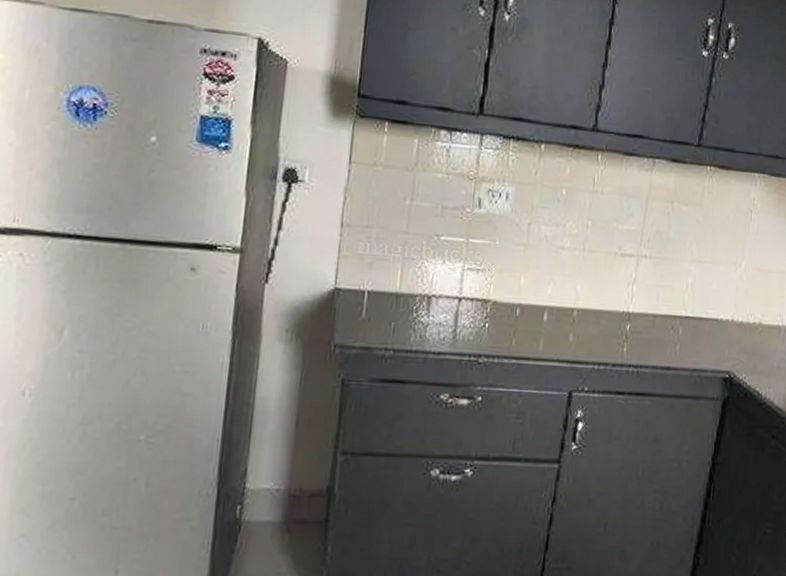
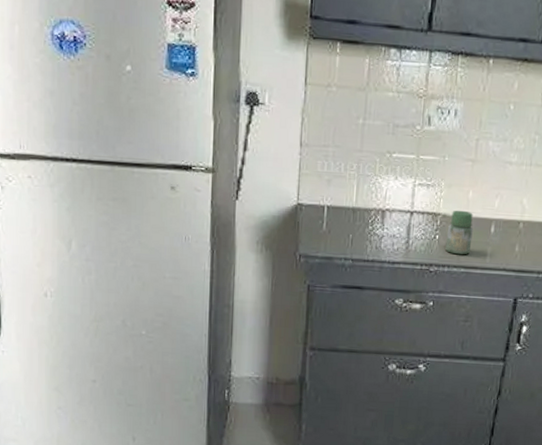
jar: none [495,296,525,345] -> present [445,210,473,255]

